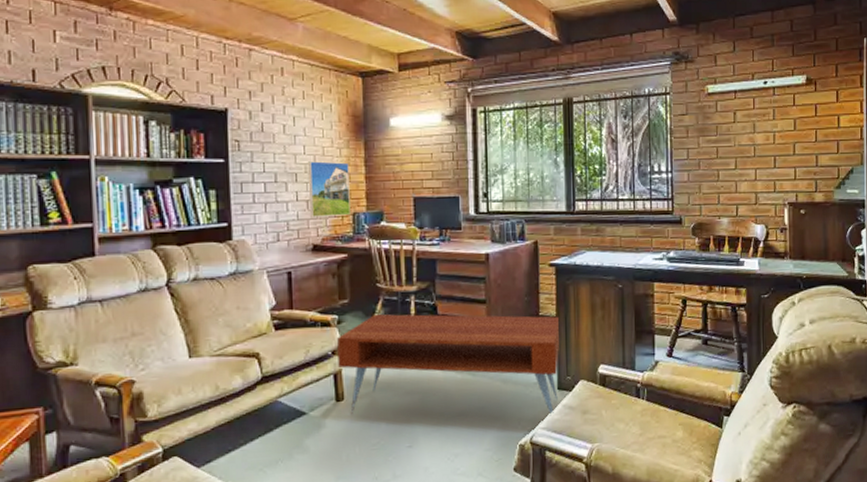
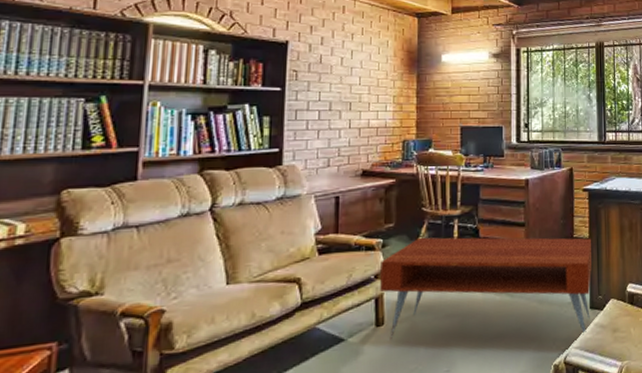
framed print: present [307,161,350,217] -> none [360,92,401,144]

